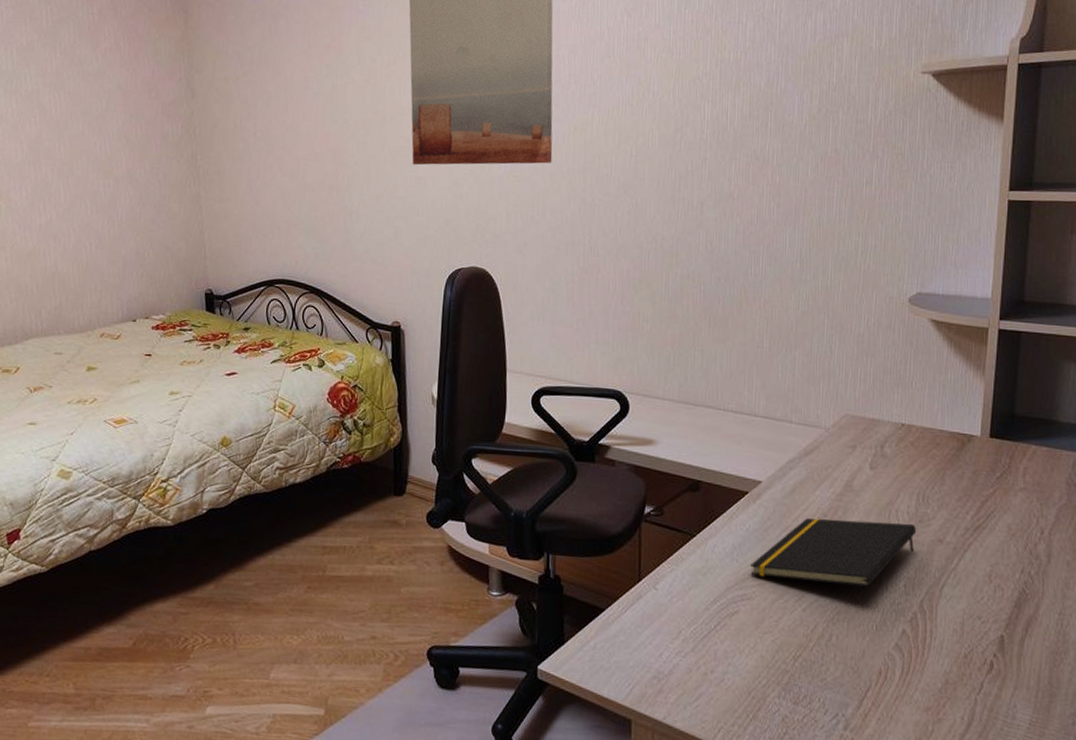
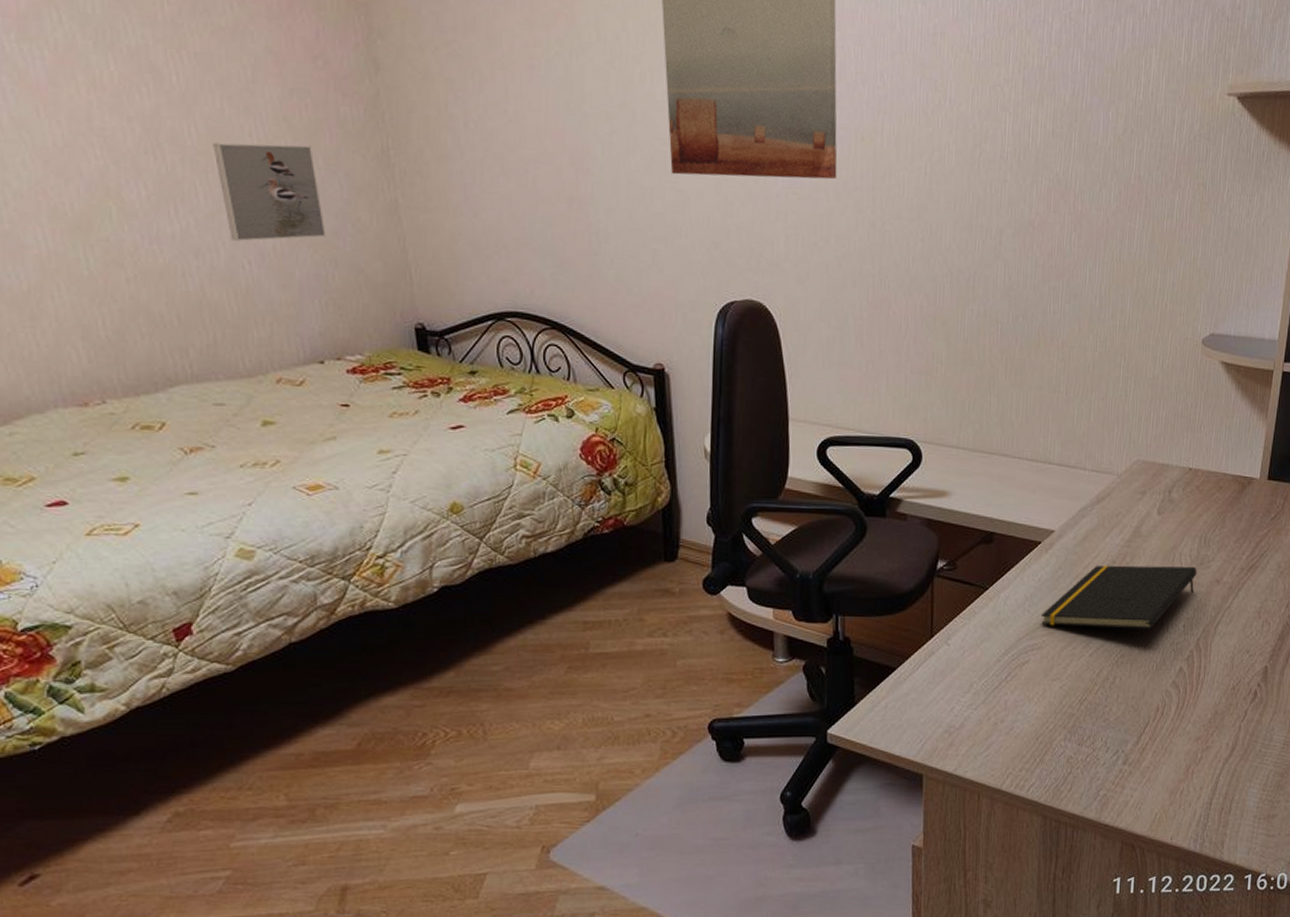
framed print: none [74,155,147,229] -> present [213,142,326,242]

